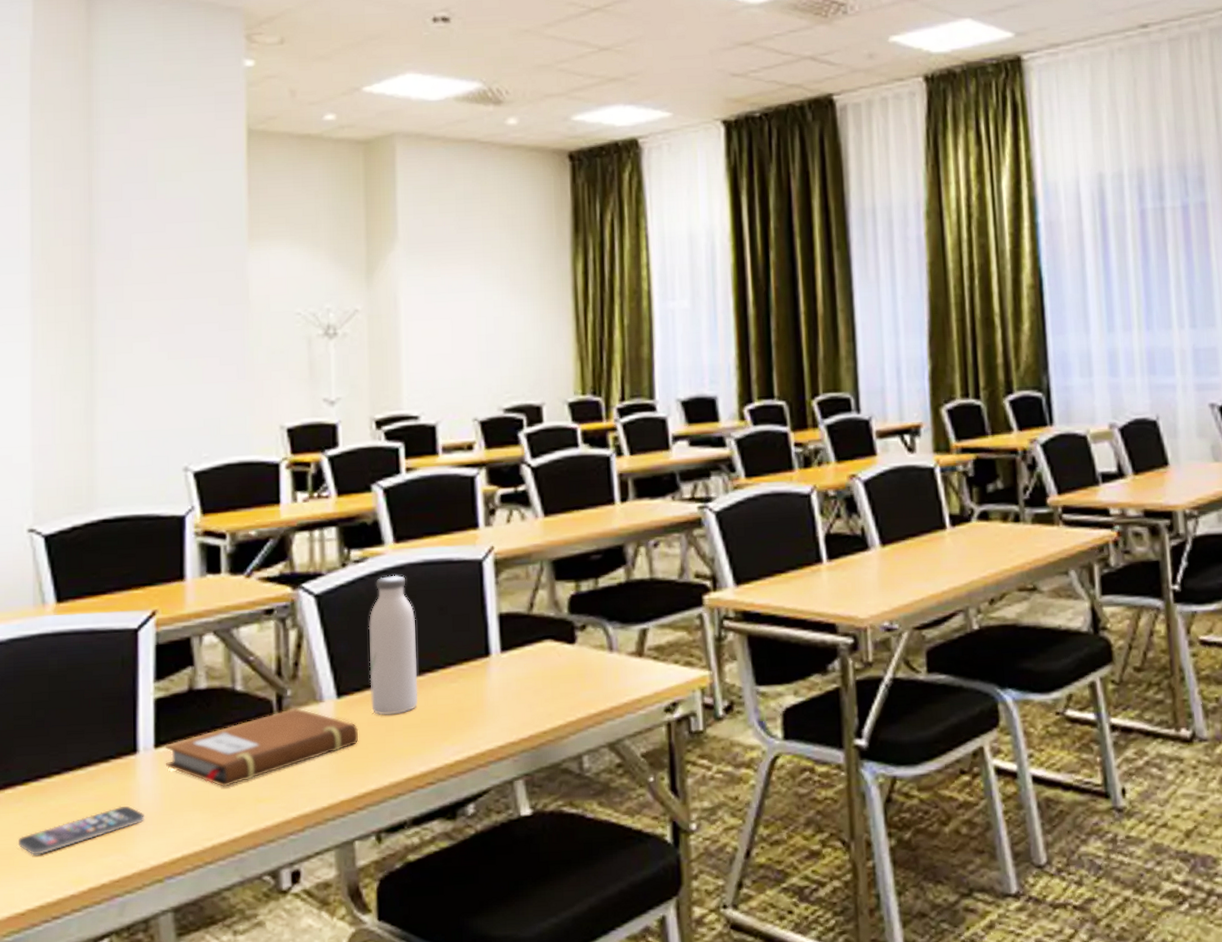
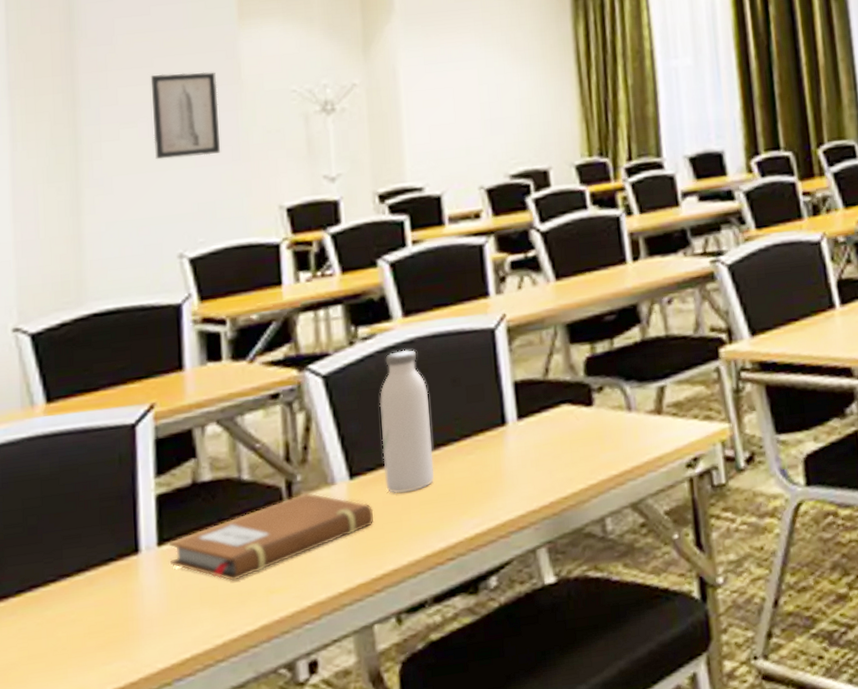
smartphone: present [17,806,144,856] -> none [12,609,149,670]
wall art: none [163,290,227,374] -> present [150,72,221,160]

